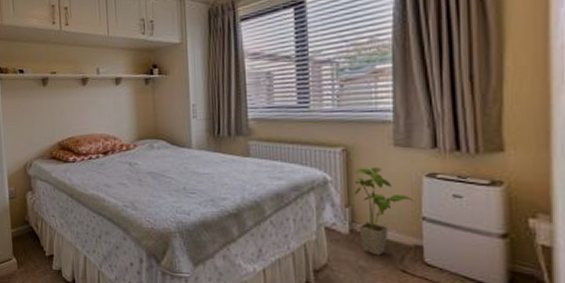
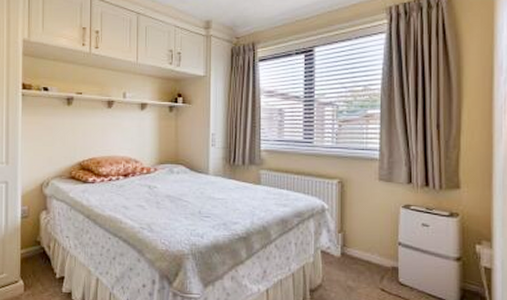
house plant: present [354,166,415,256] -> none [346,197,393,276]

